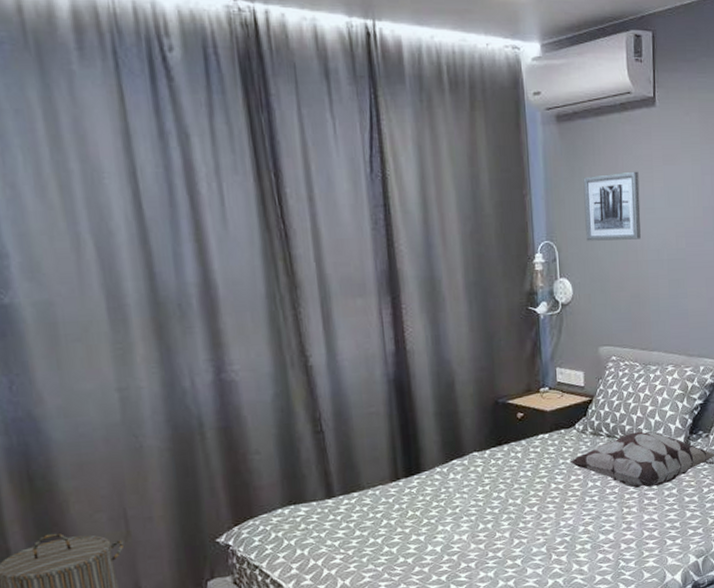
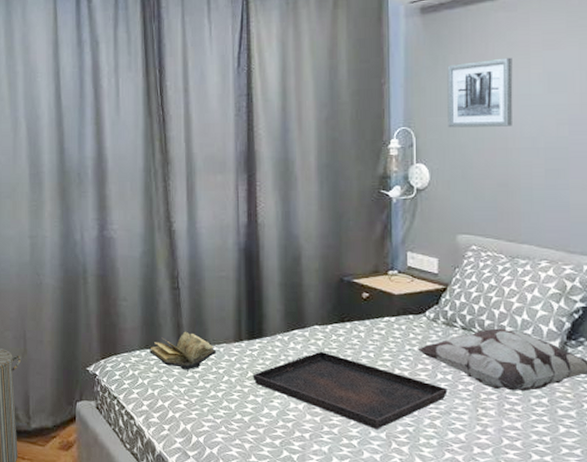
book: none [294,478,373,522] -> present [149,331,217,370]
serving tray: none [413,477,598,545] -> present [253,351,448,429]

